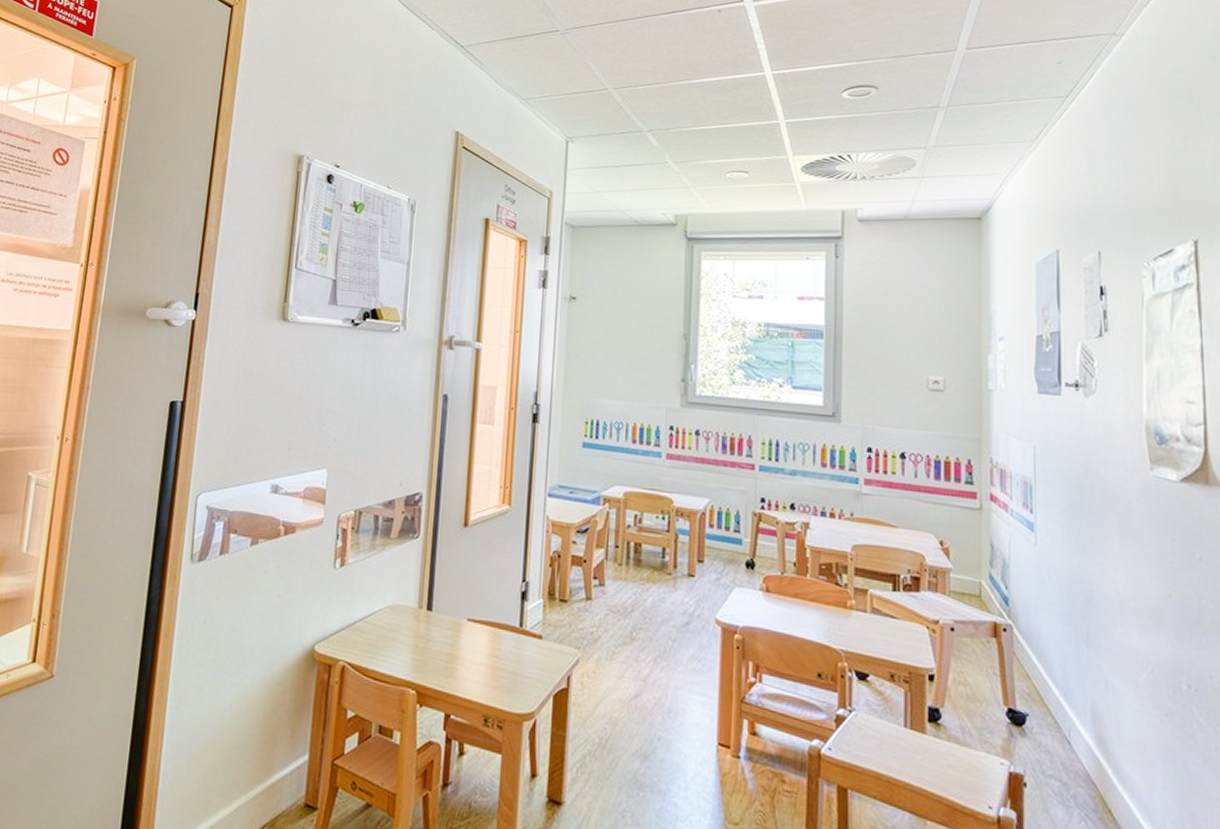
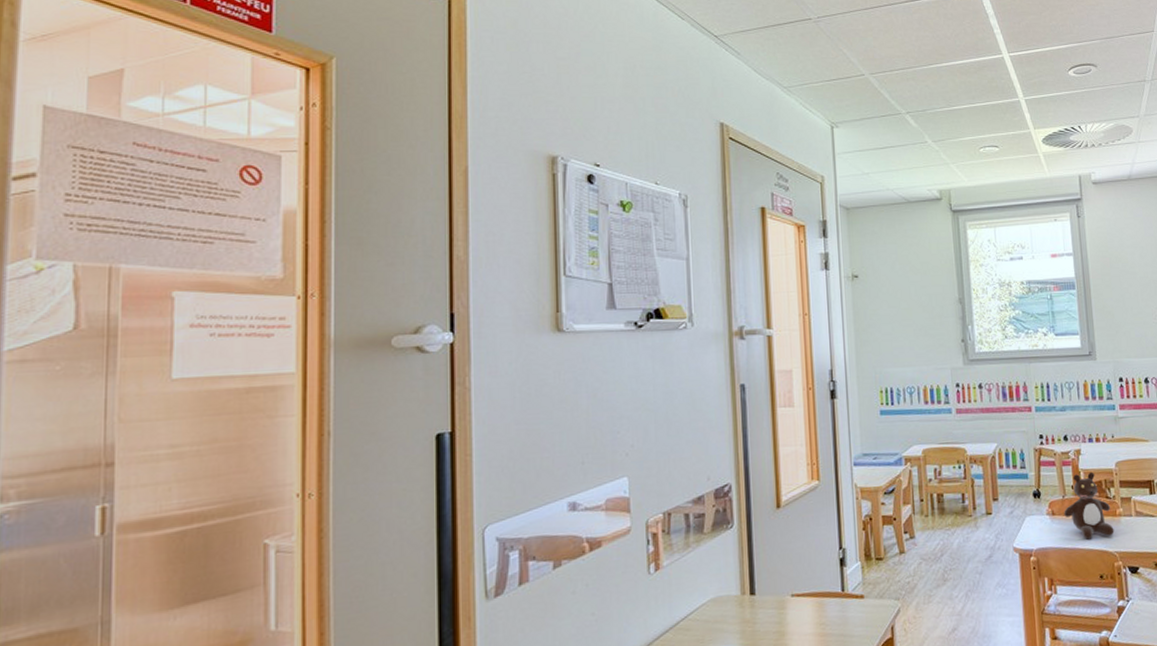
stuffed animal: none [781,550,842,630] -> present [1064,471,1114,540]

